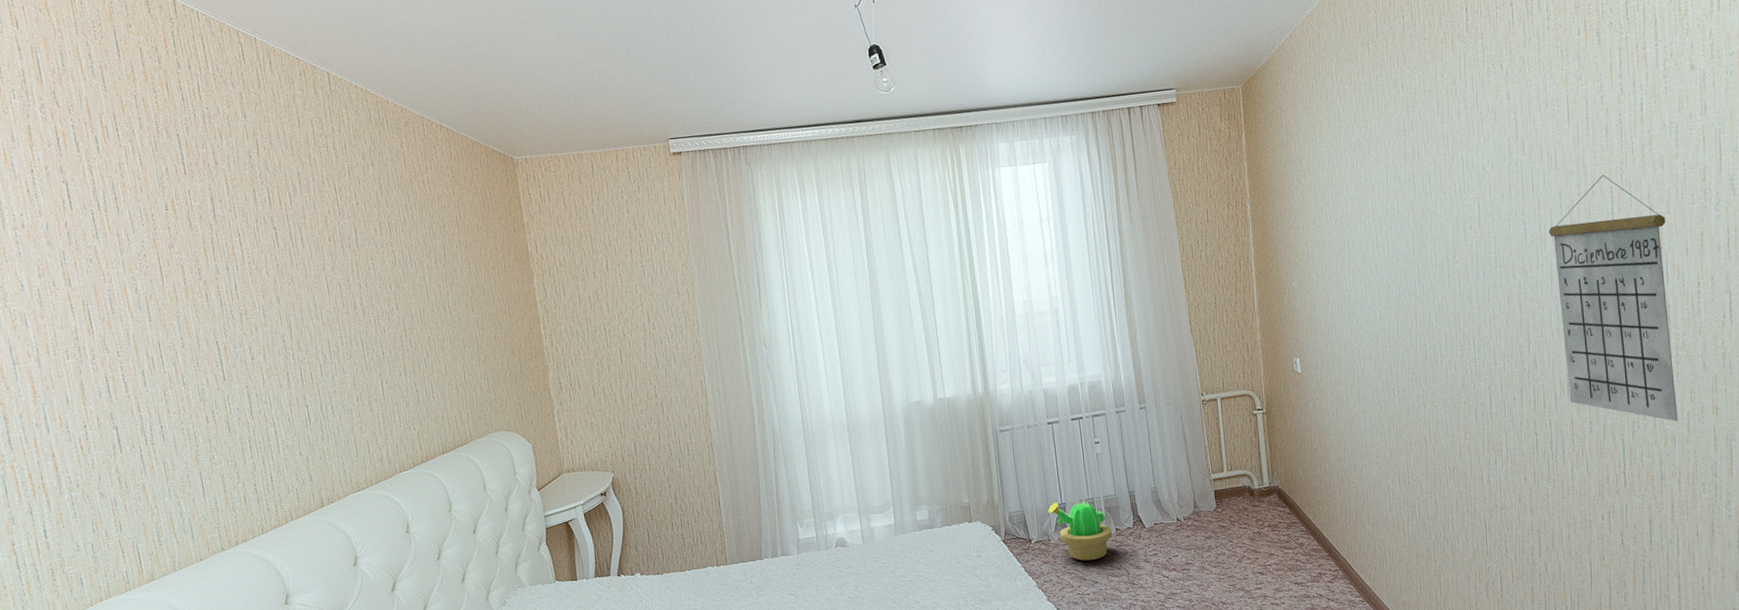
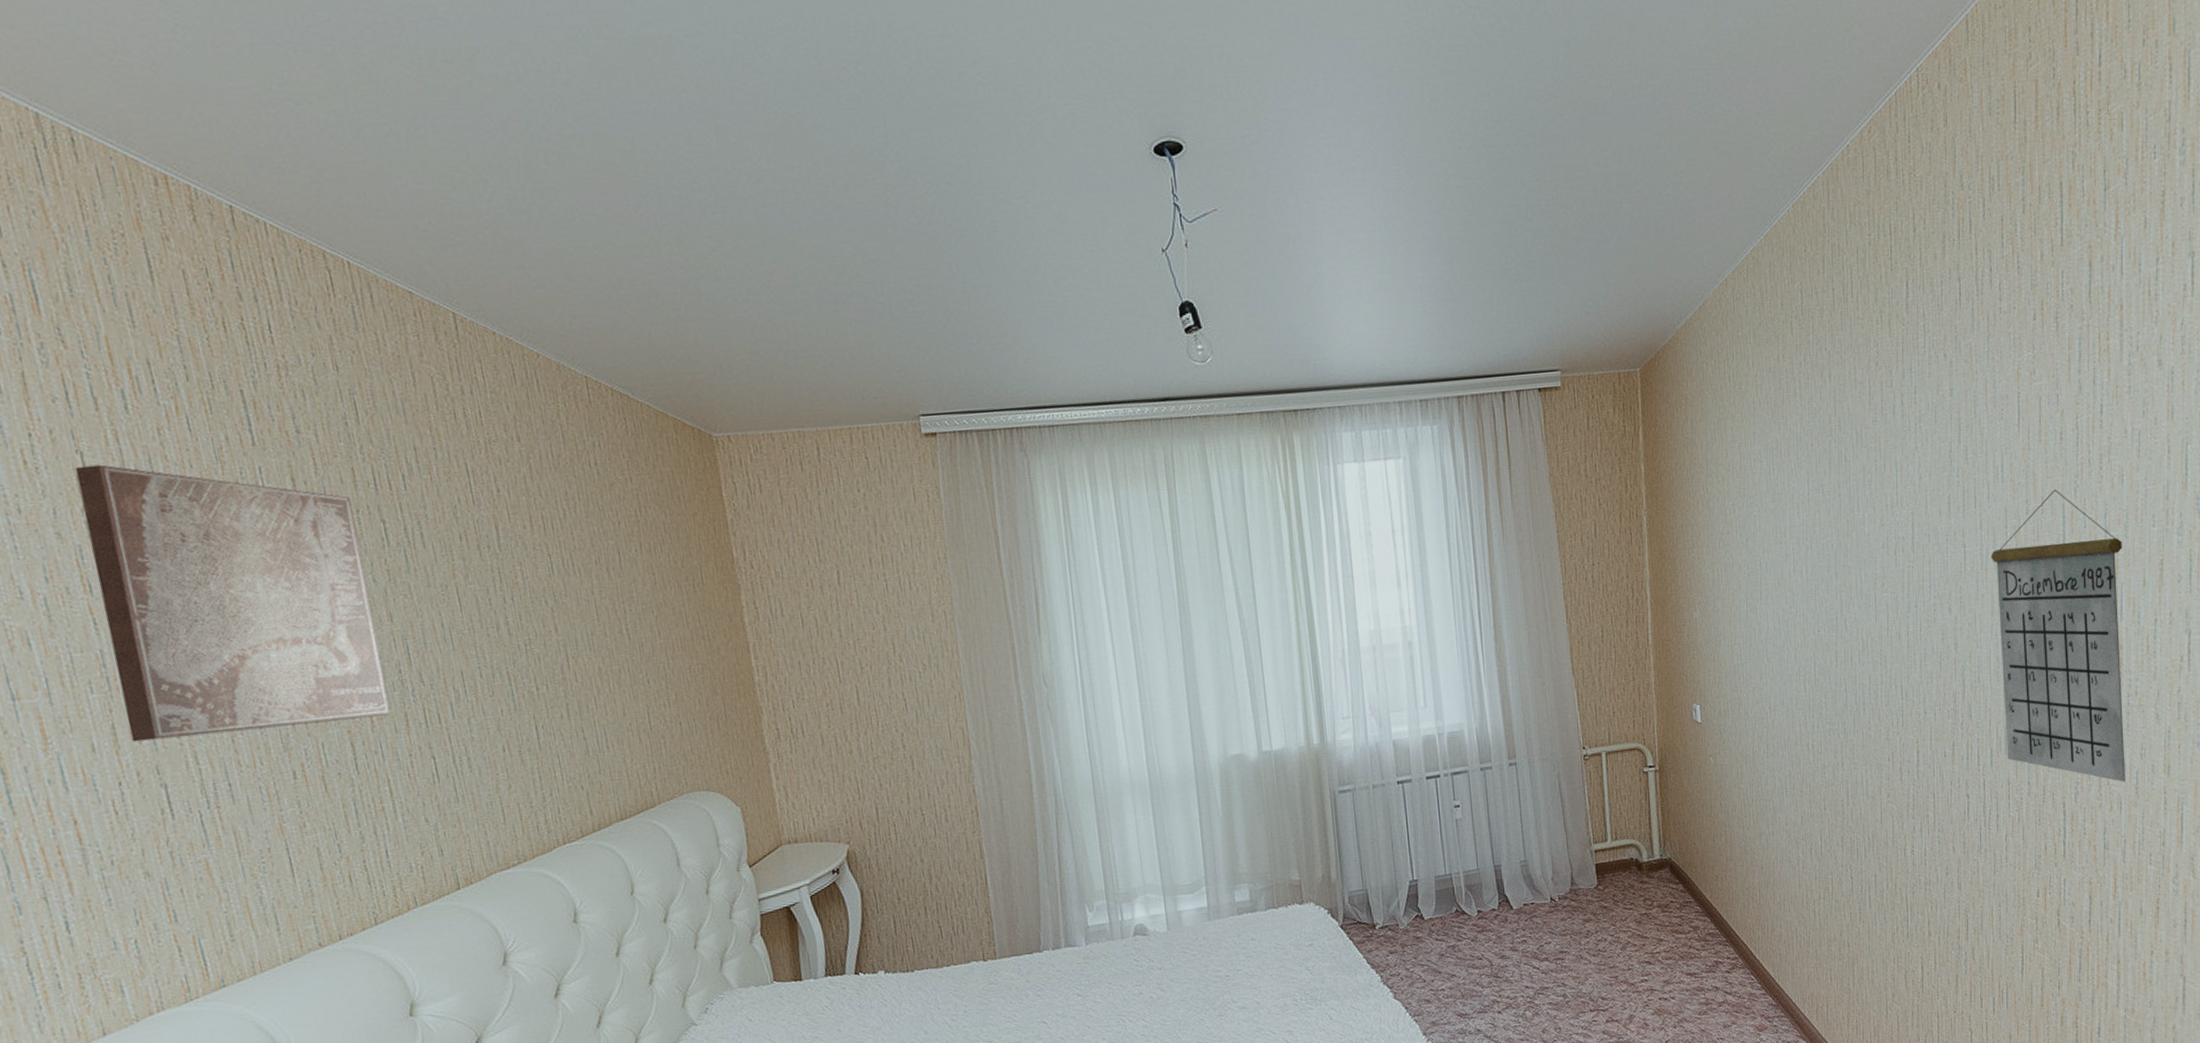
wall art: none [62,191,277,396] -> present [74,464,390,742]
decorative plant: present [1047,498,1112,561] -> none [1396,873,1473,950]

